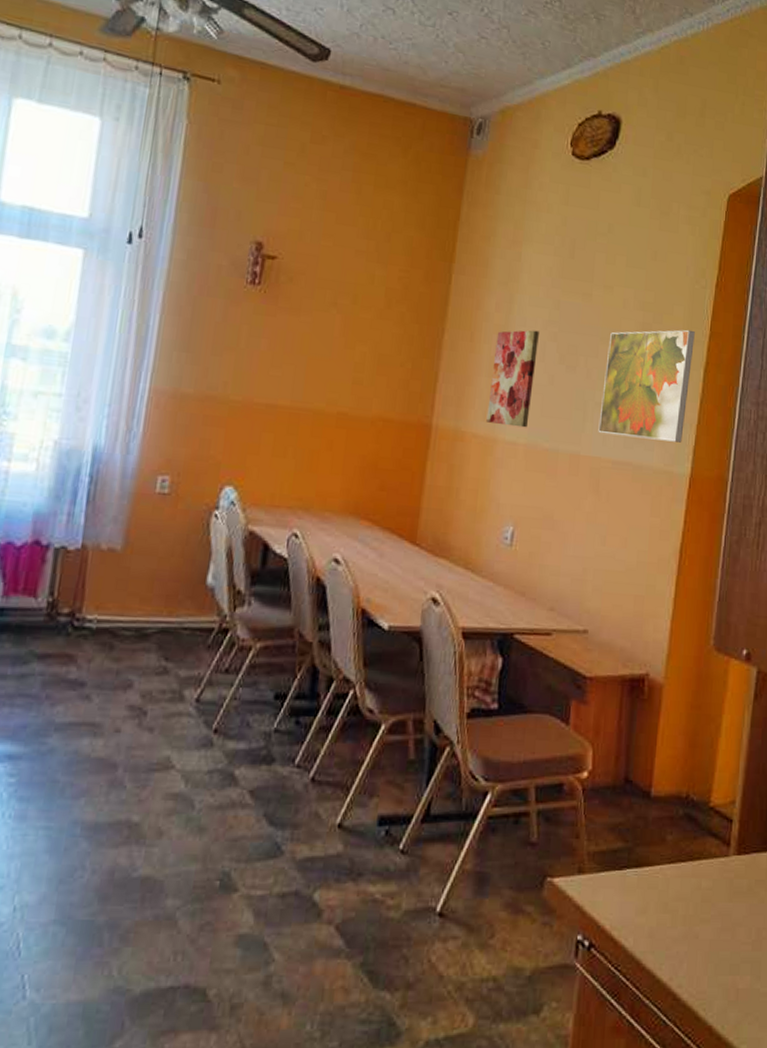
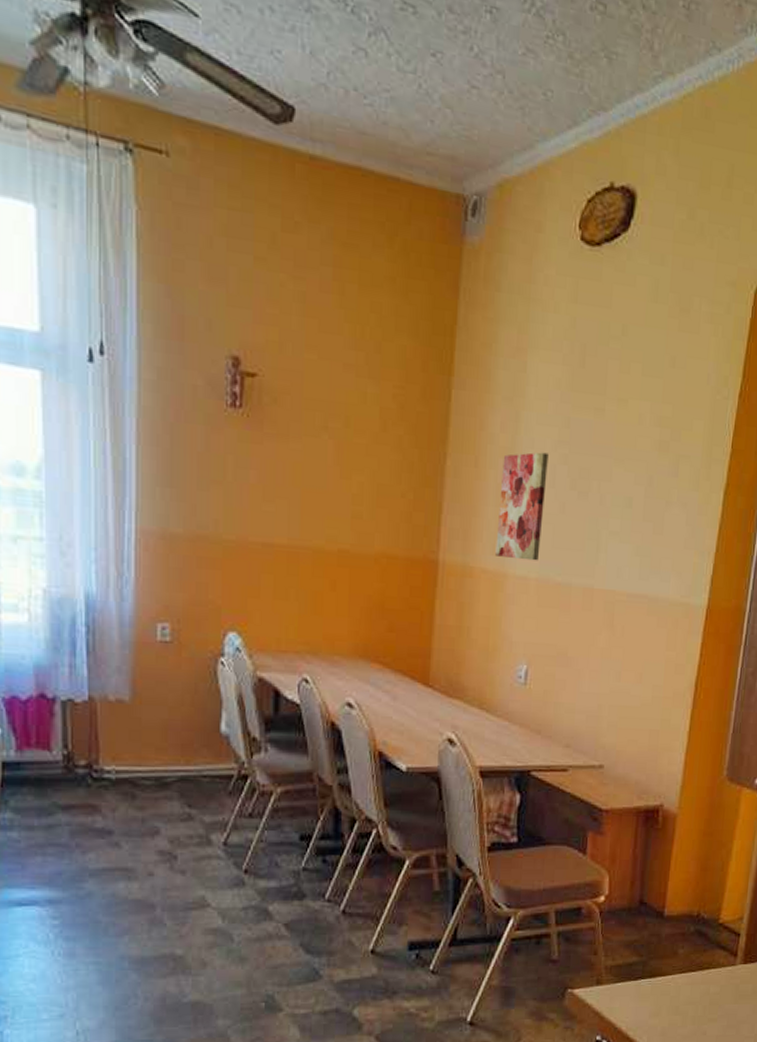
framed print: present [598,329,695,443] -> none [612,447,715,572]

